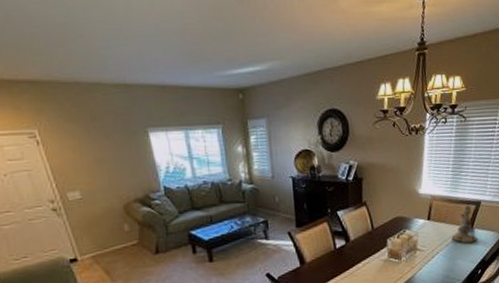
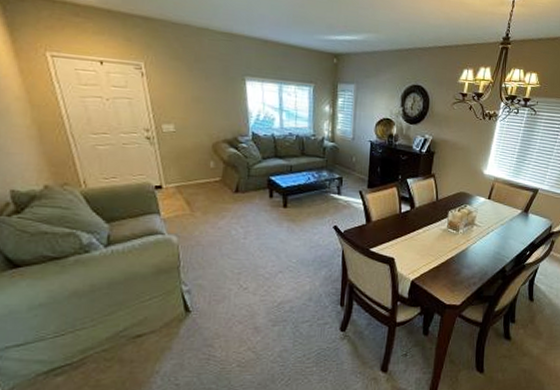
candlestick: present [451,204,479,244] -> none [507,190,532,226]

